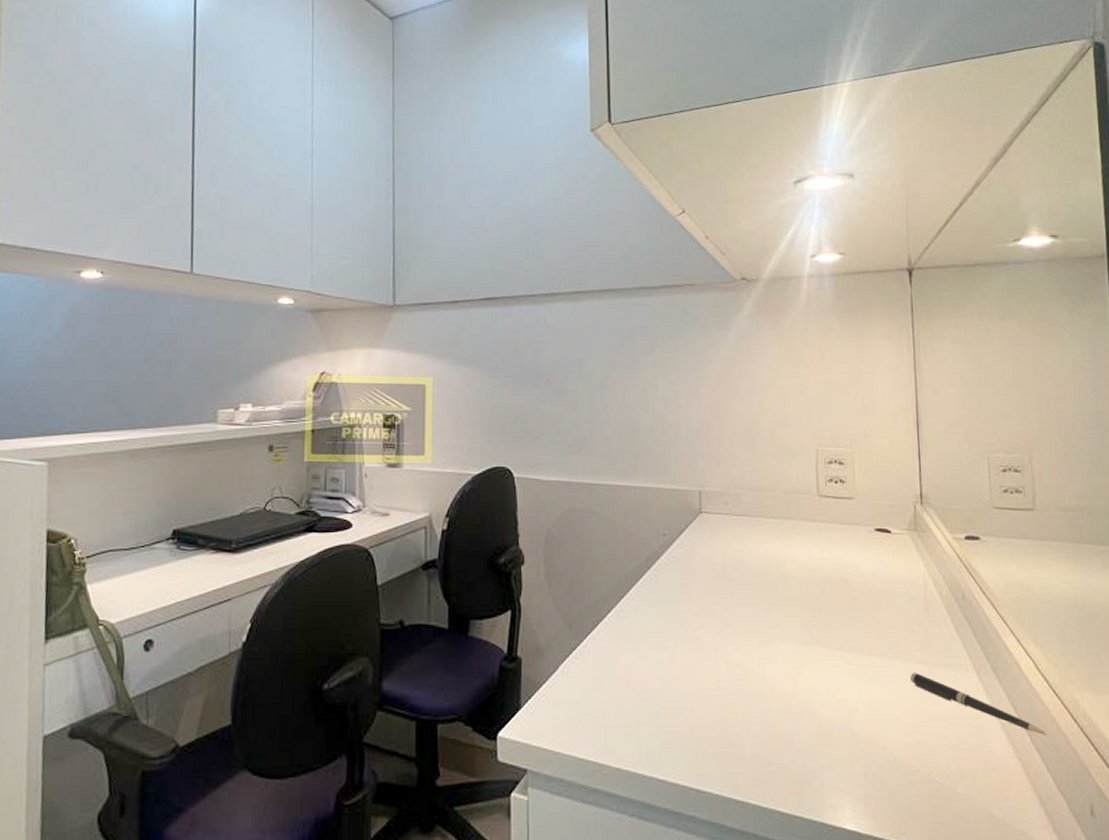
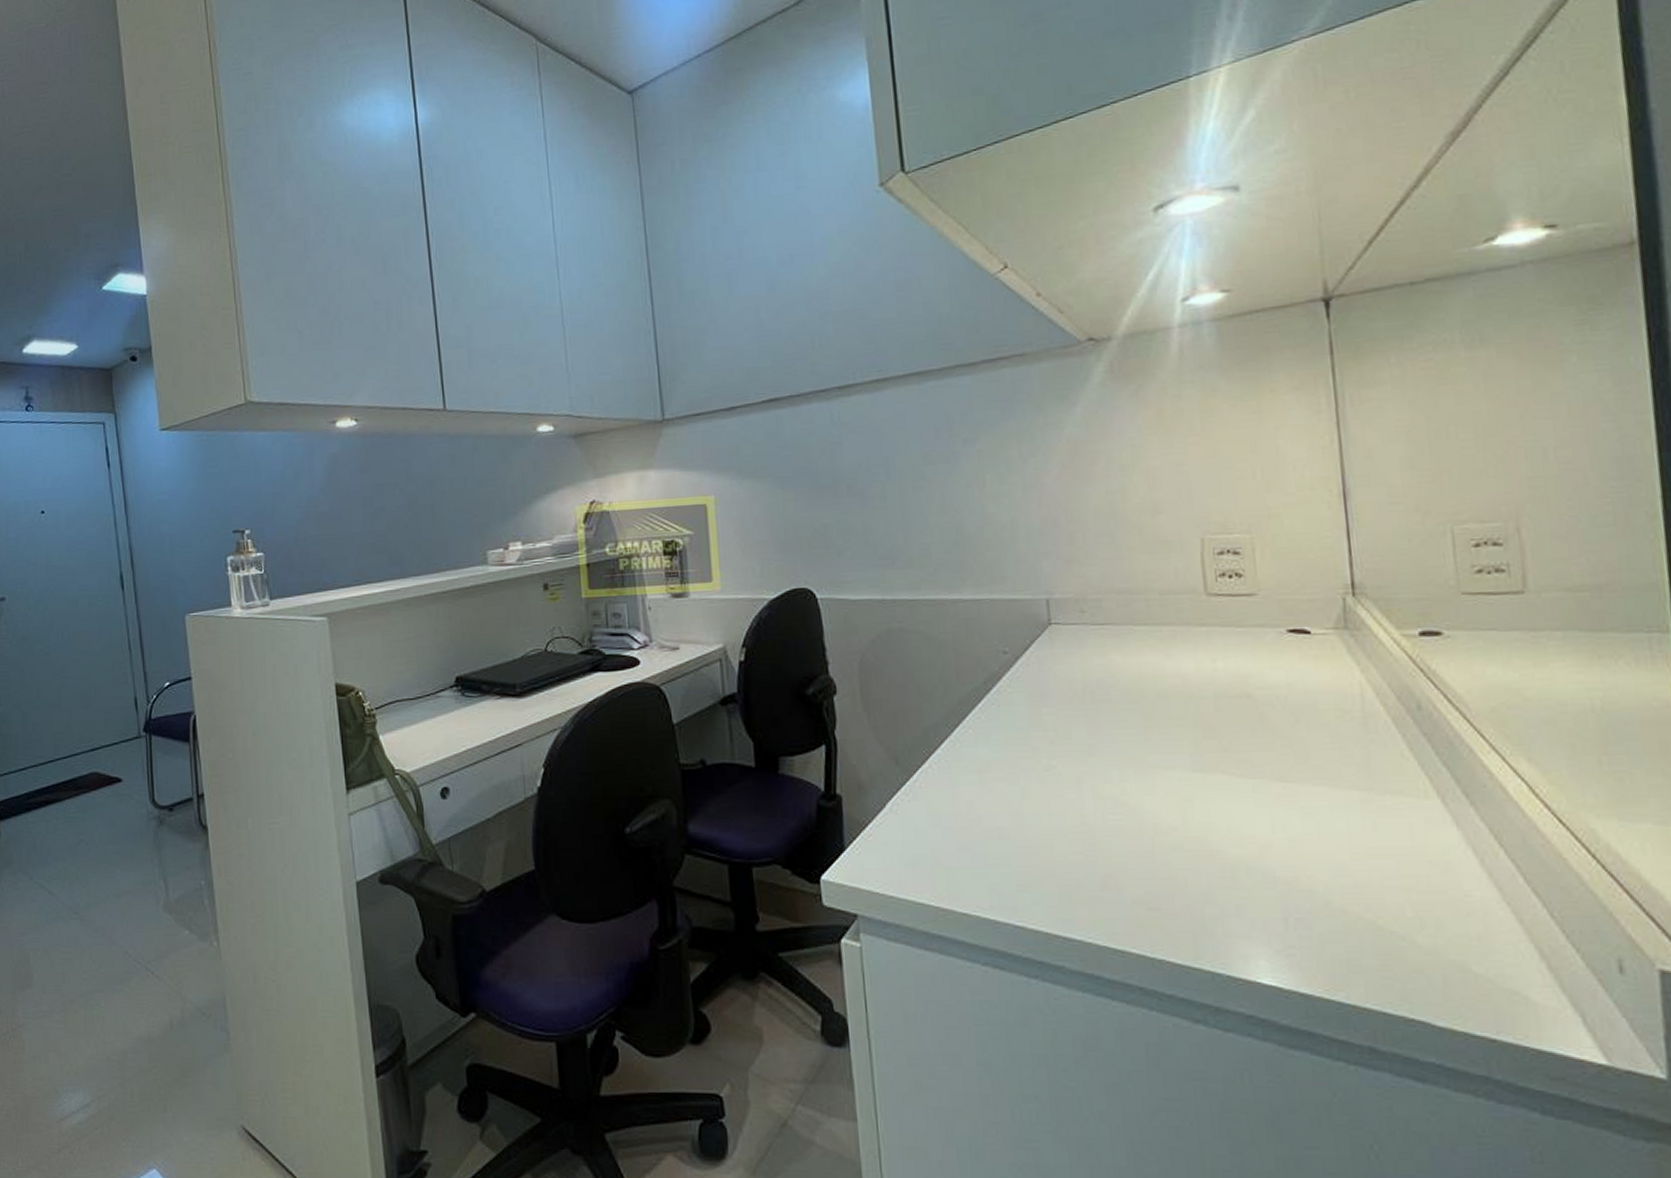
pen: present [910,673,1049,737] -> none [1344,801,1552,876]

